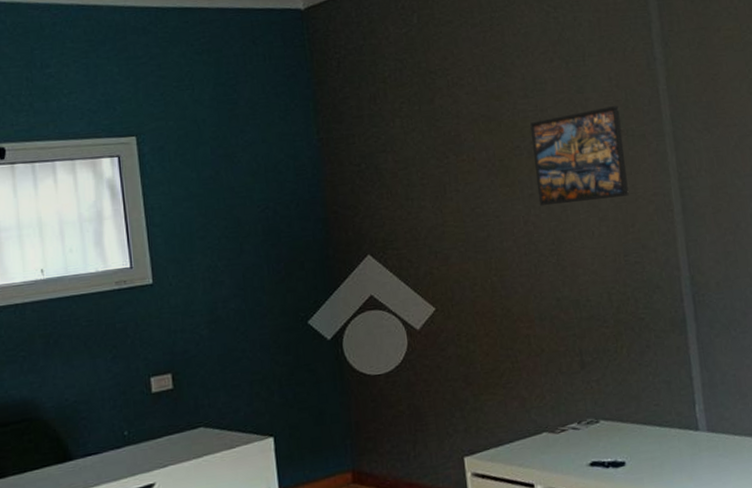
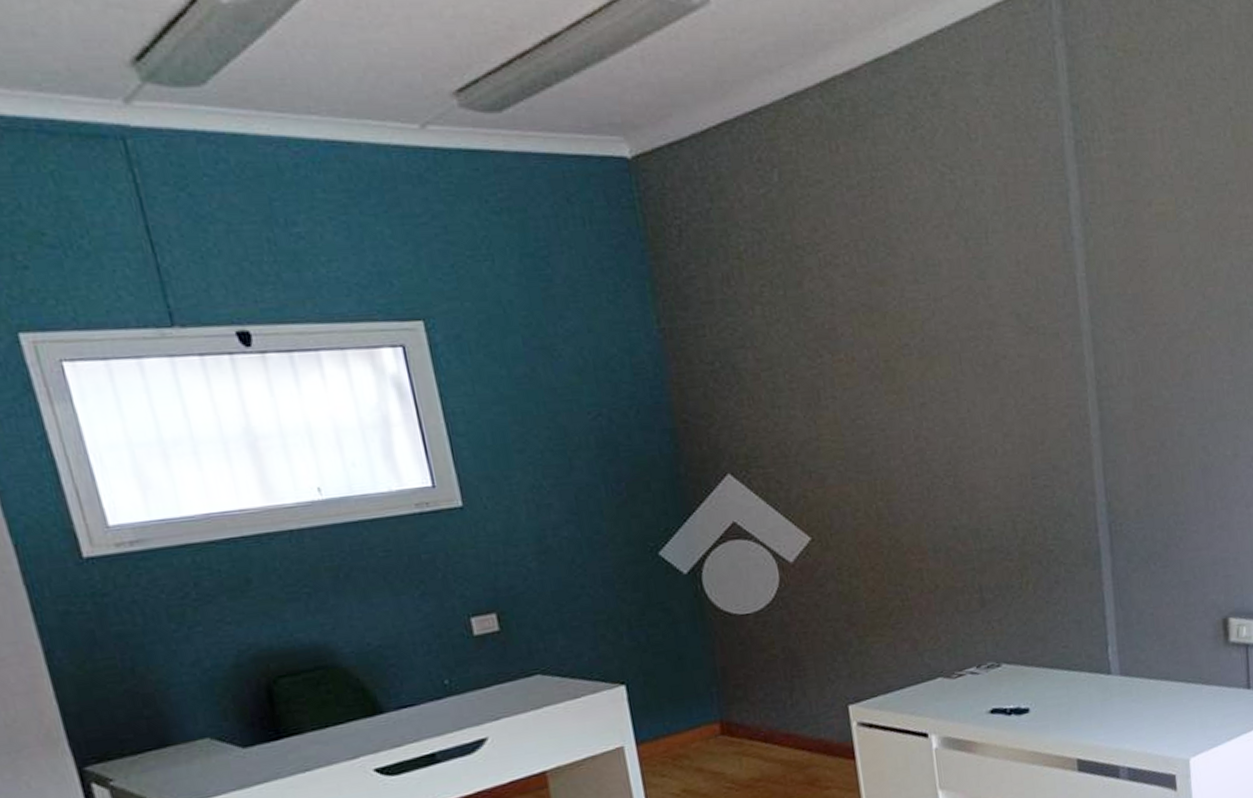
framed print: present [530,105,629,207] -> none [921,295,1039,418]

